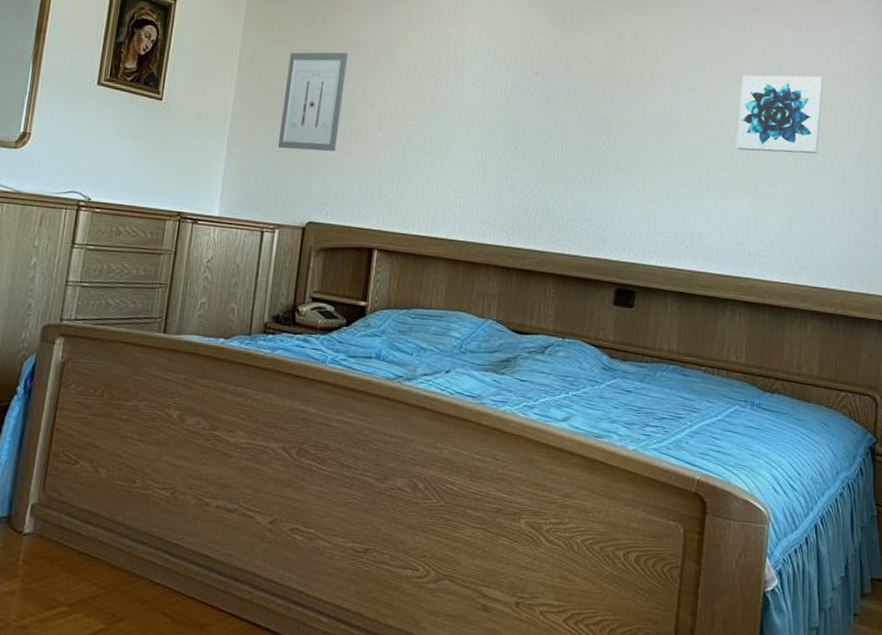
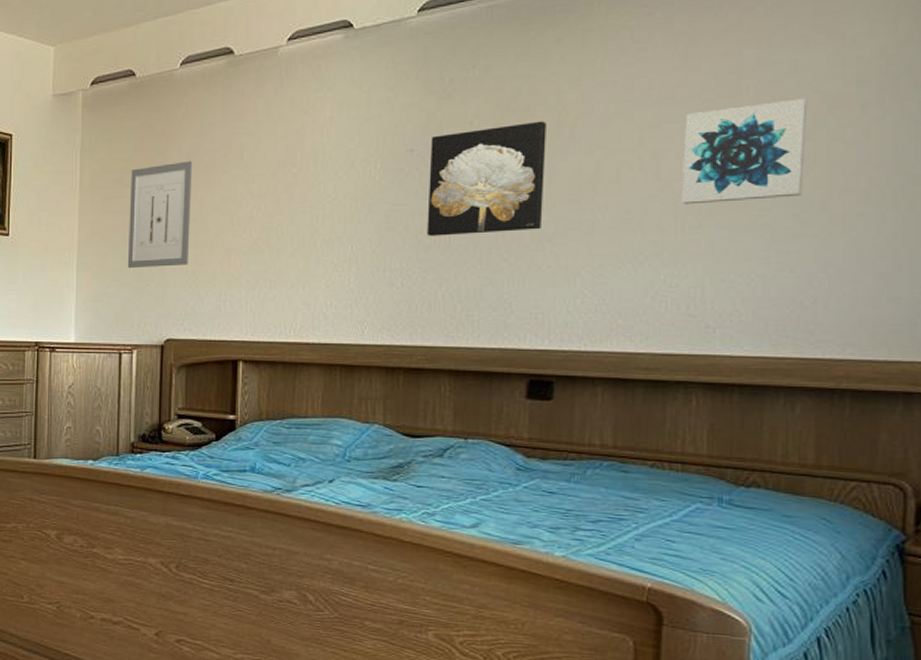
wall art: none [544,63,642,157] -> present [427,121,546,236]

